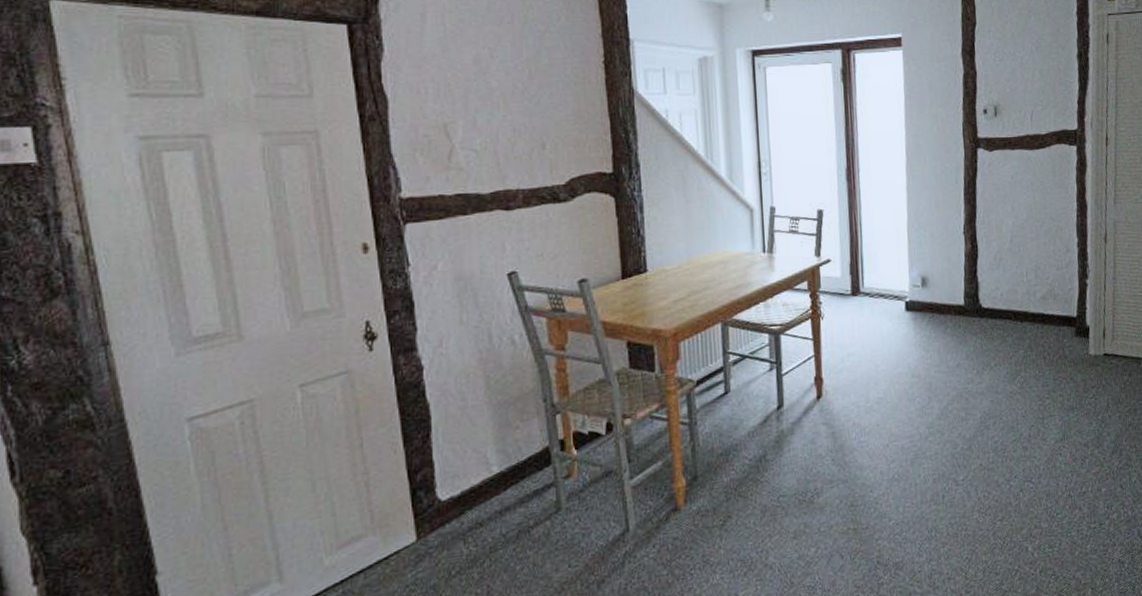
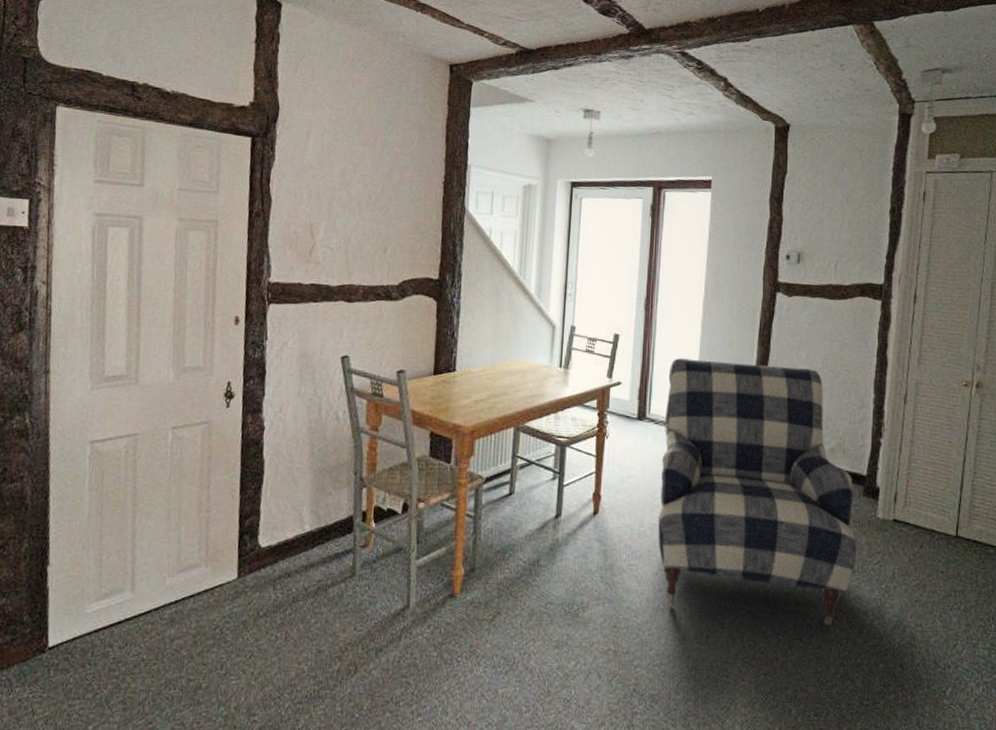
chair: none [878,221,1074,472] -> present [658,358,857,626]

